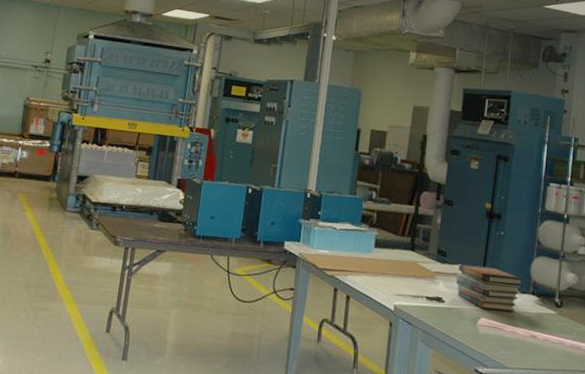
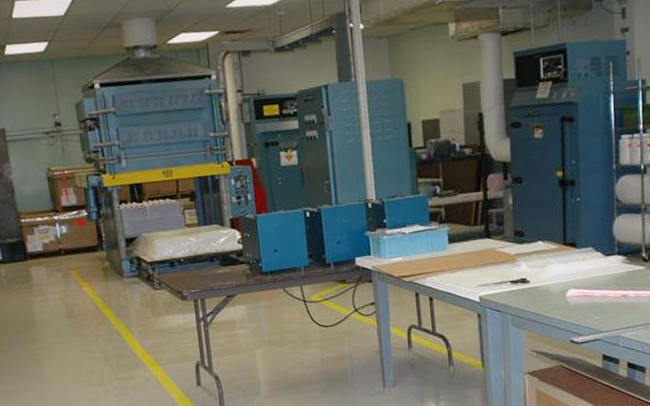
book stack: present [456,264,524,312] -> none [538,236,607,280]

